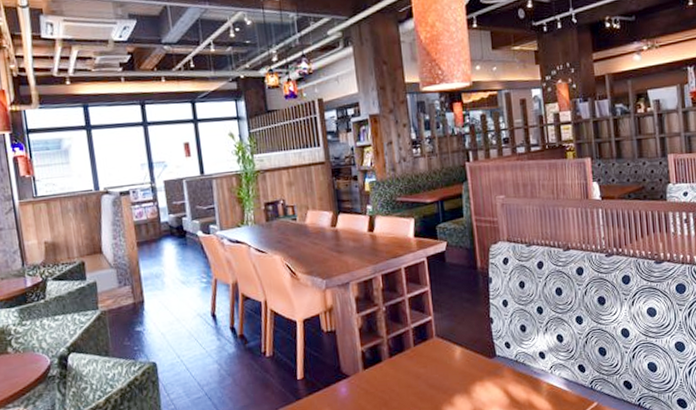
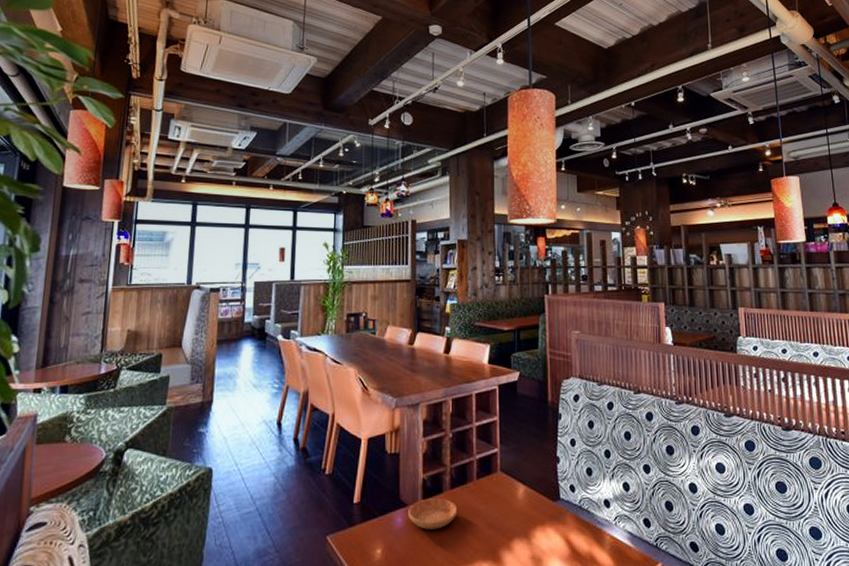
saucer: none [351,366,399,396] -> present [408,498,458,530]

